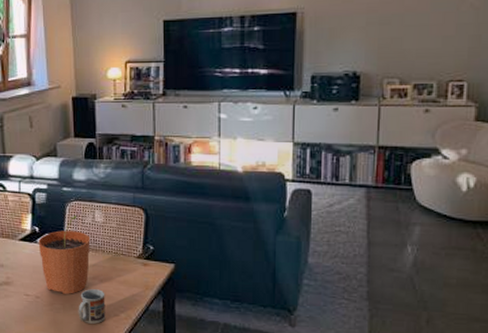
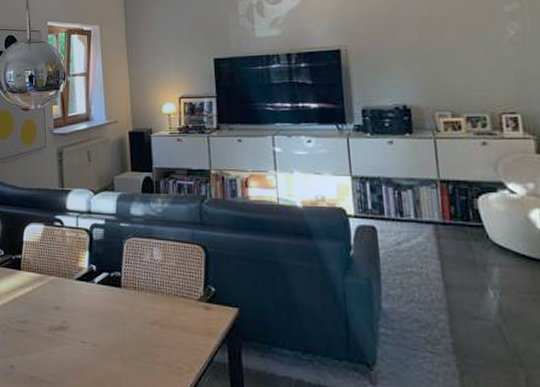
plant pot: present [38,216,91,294] -> none [95,253,149,342]
cup: present [78,289,106,324] -> none [137,336,167,378]

